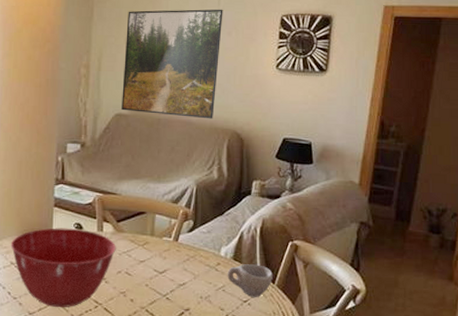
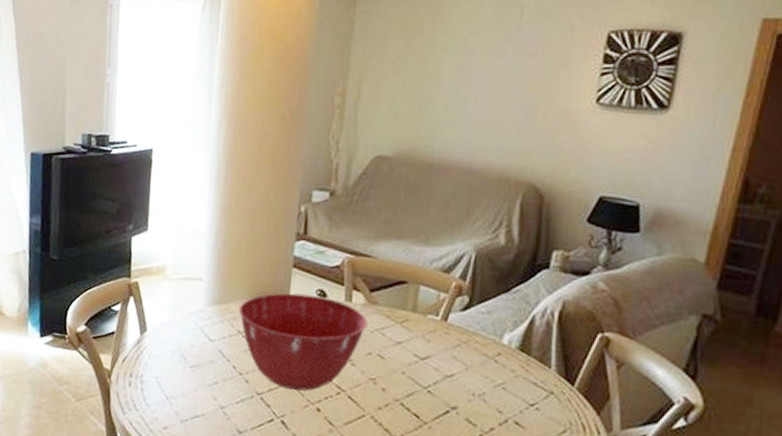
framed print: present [122,9,223,119] -> none [383,22,527,167]
cup: present [227,264,273,297] -> none [510,357,572,401]

